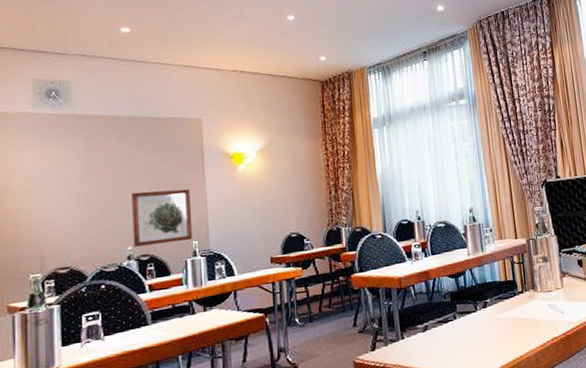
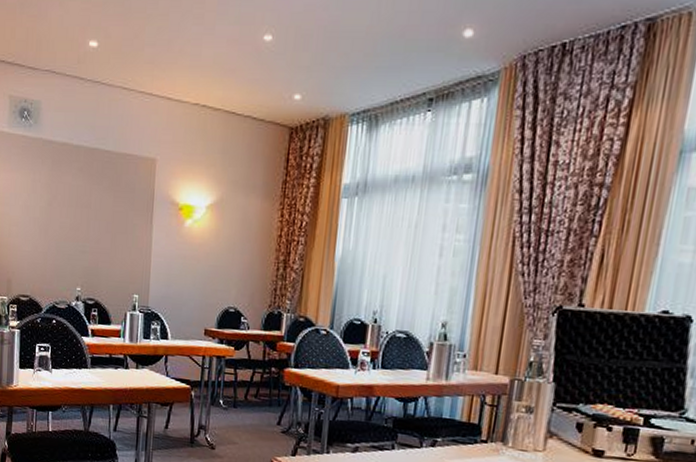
wall art: present [132,188,193,247] -> none [82,232,137,293]

